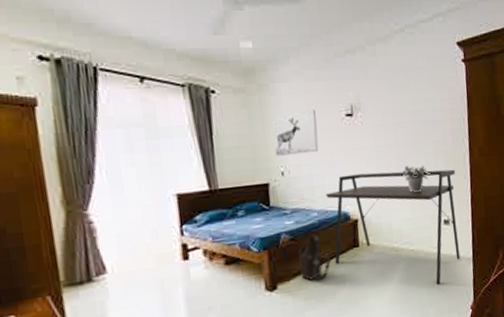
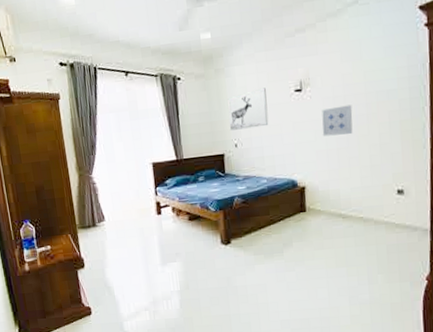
shoulder bag: present [299,234,331,281] -> none [250,198,278,239]
desk: present [325,169,461,285] -> none [274,138,416,253]
wall art: none [373,133,403,165] -> present [322,104,353,137]
potted plant: present [402,166,431,192] -> none [352,136,383,162]

